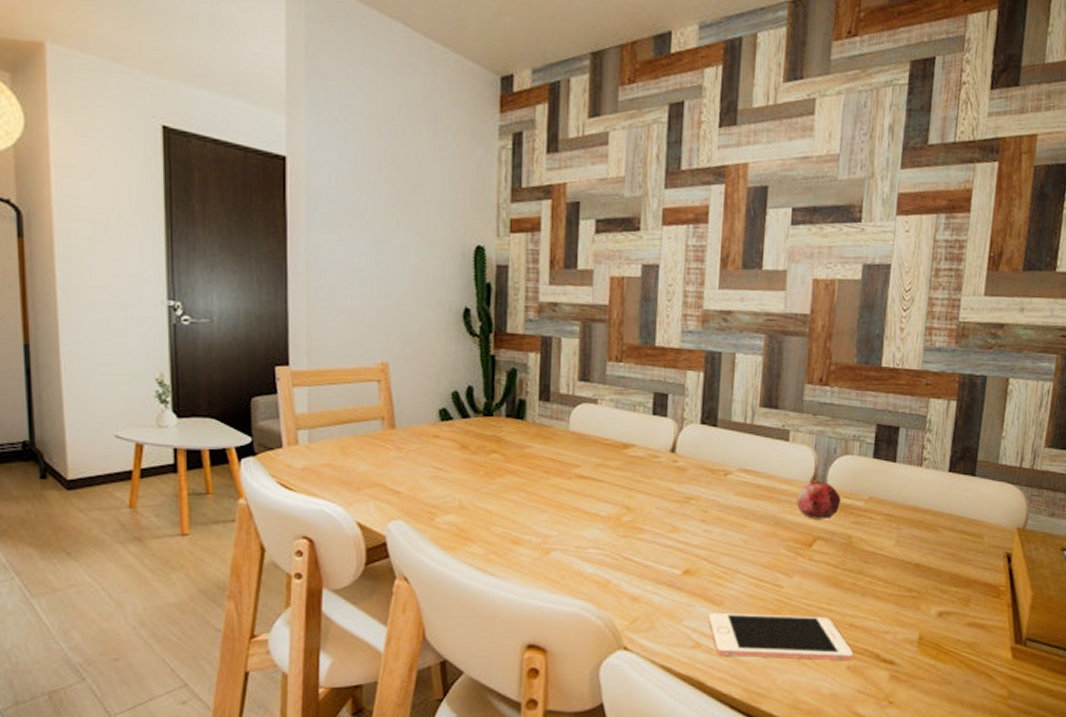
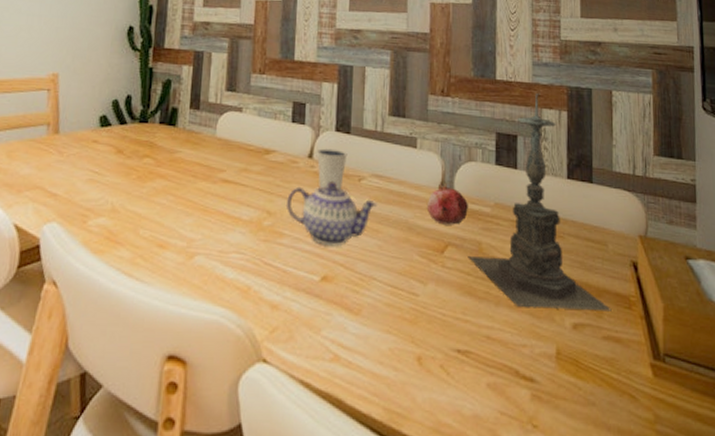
teapot: none [646,477,746,542] -> present [285,182,379,247]
dixie cup: none [679,442,713,484] -> present [316,148,348,189]
cell phone: present [708,612,853,661] -> none [347,322,492,378]
candle holder: none [836,382,979,600] -> present [468,93,612,311]

